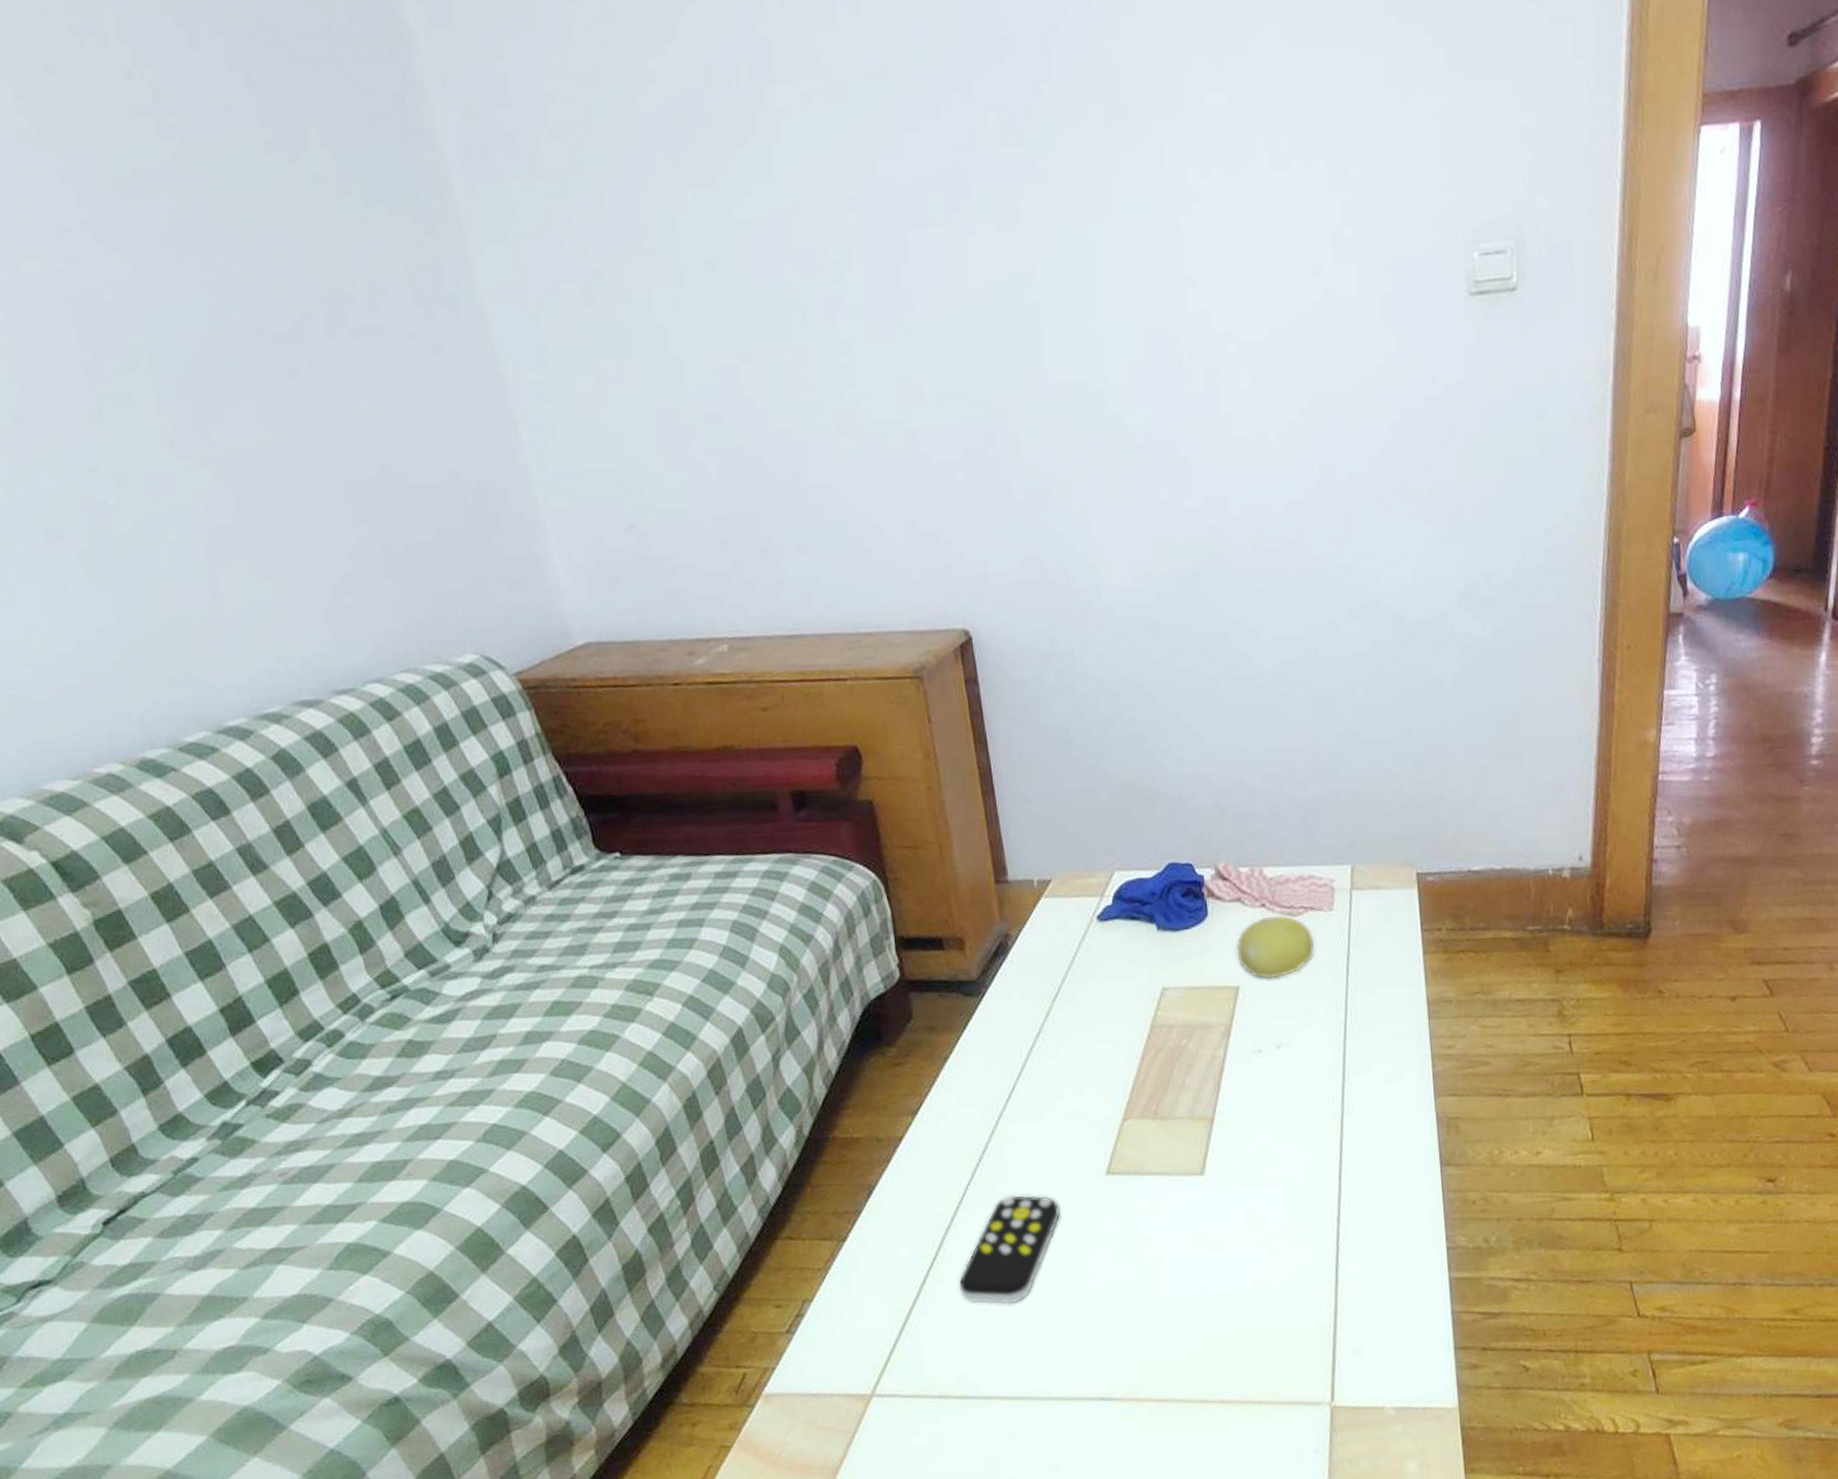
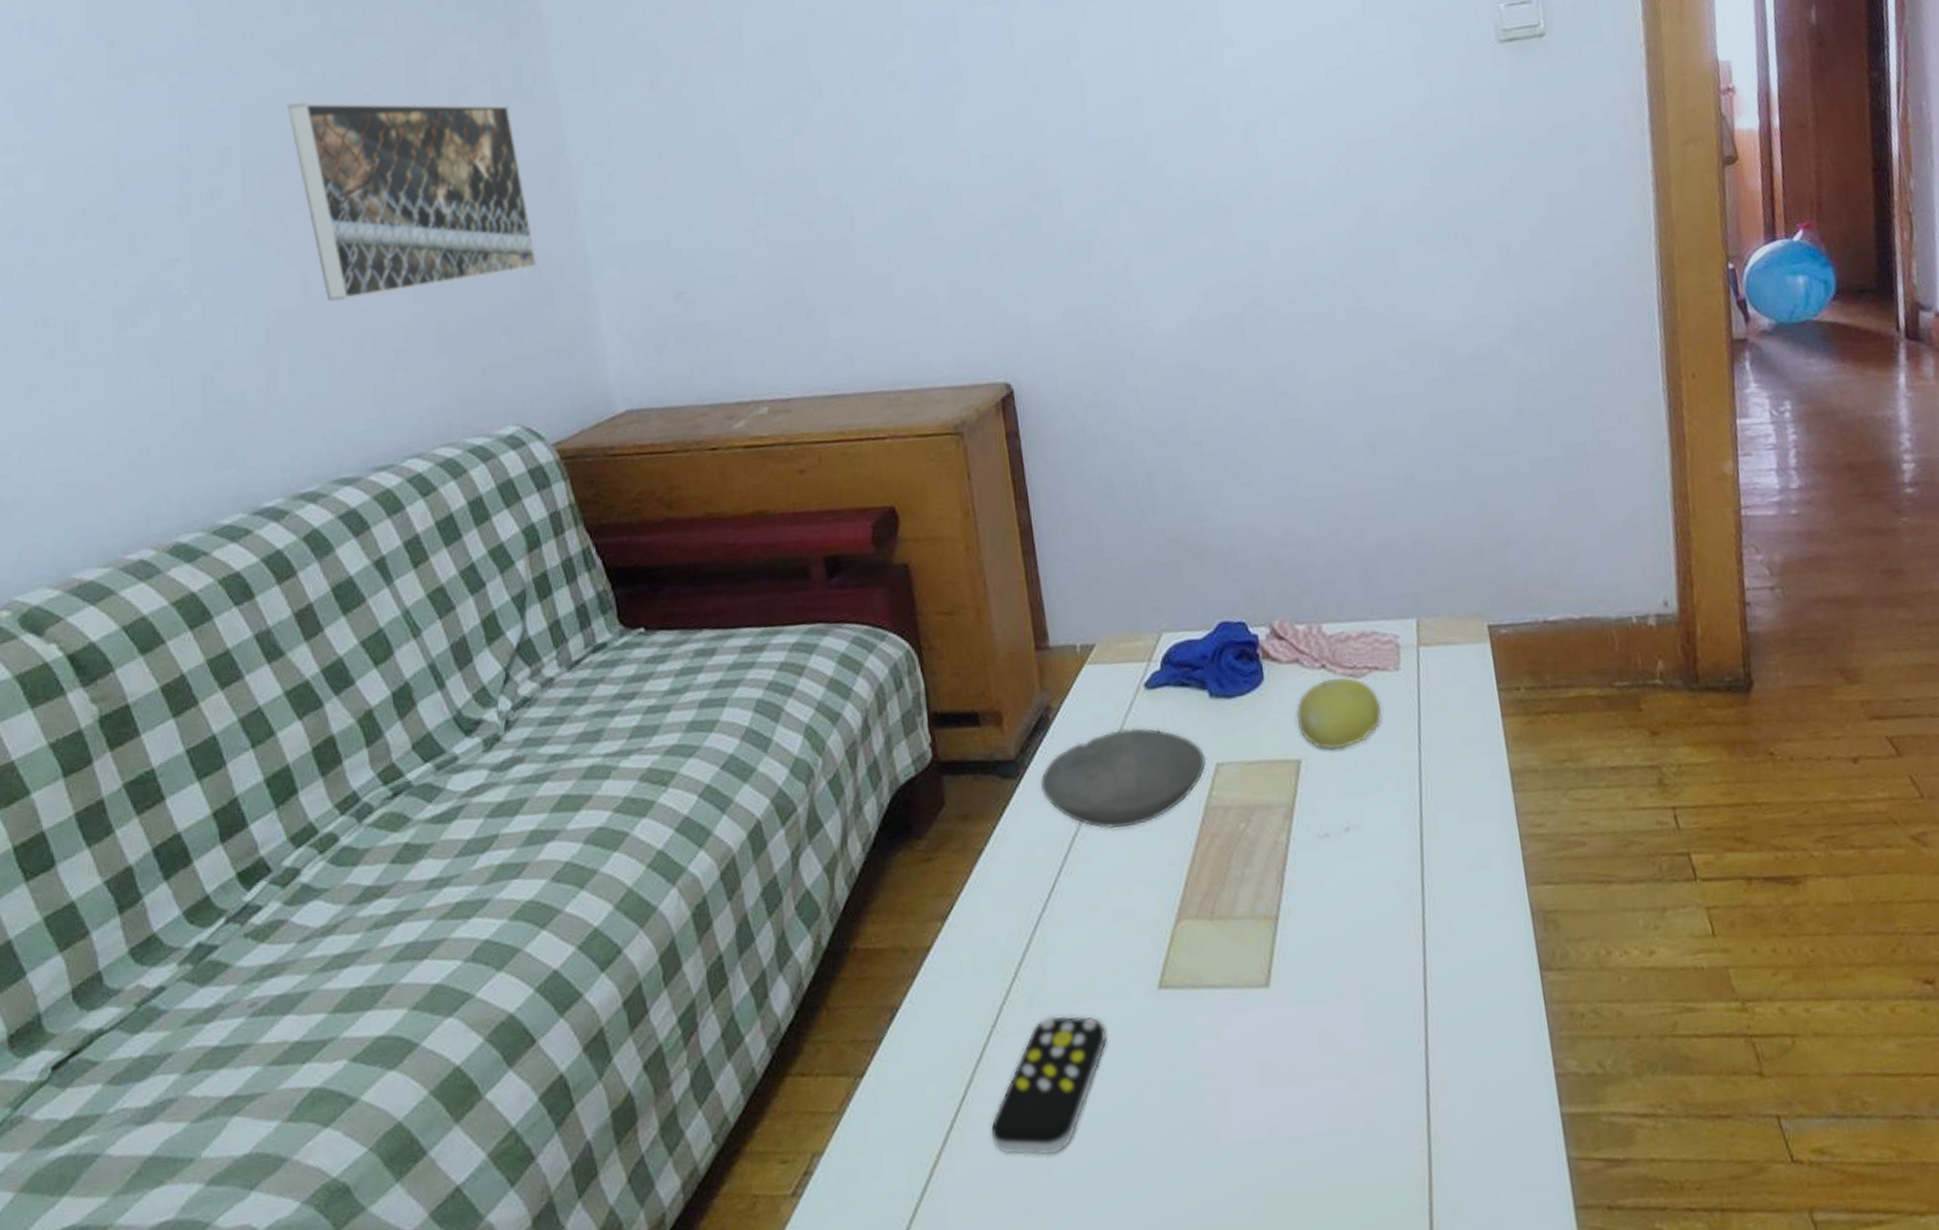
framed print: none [190,299,482,520] -> present [287,102,539,302]
bowl: none [1000,955,1153,1042] -> present [1039,728,1207,829]

